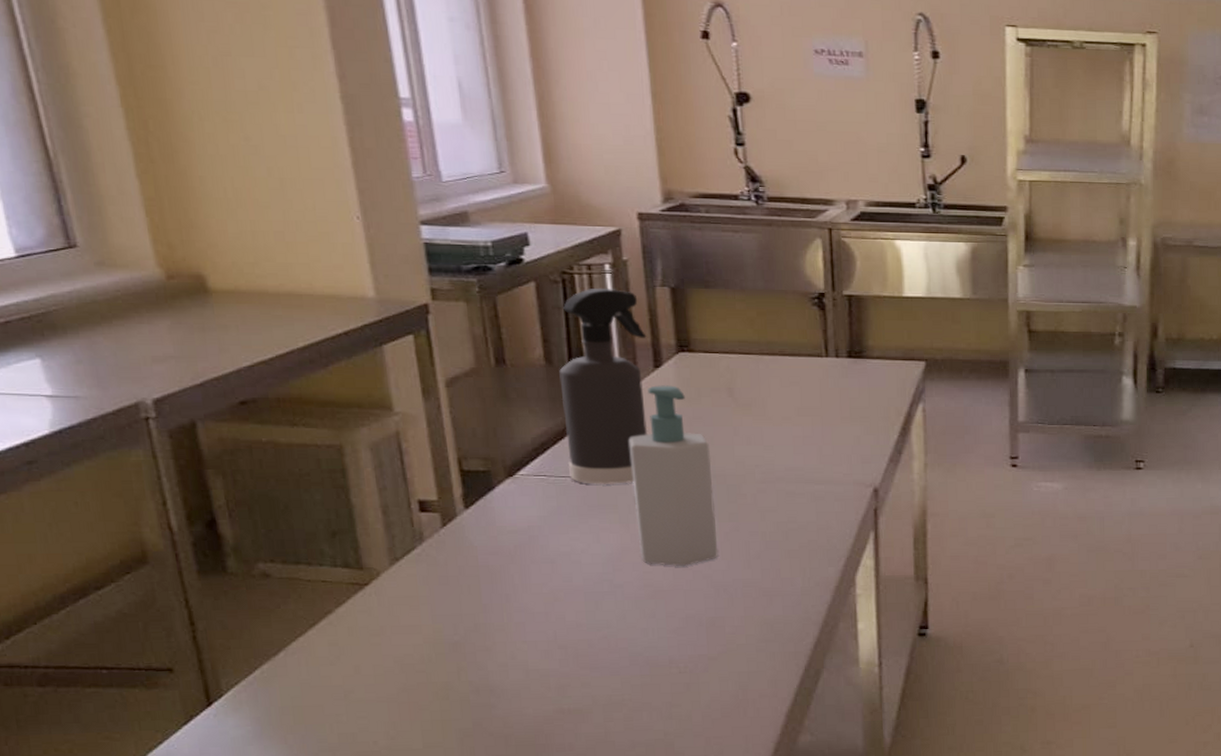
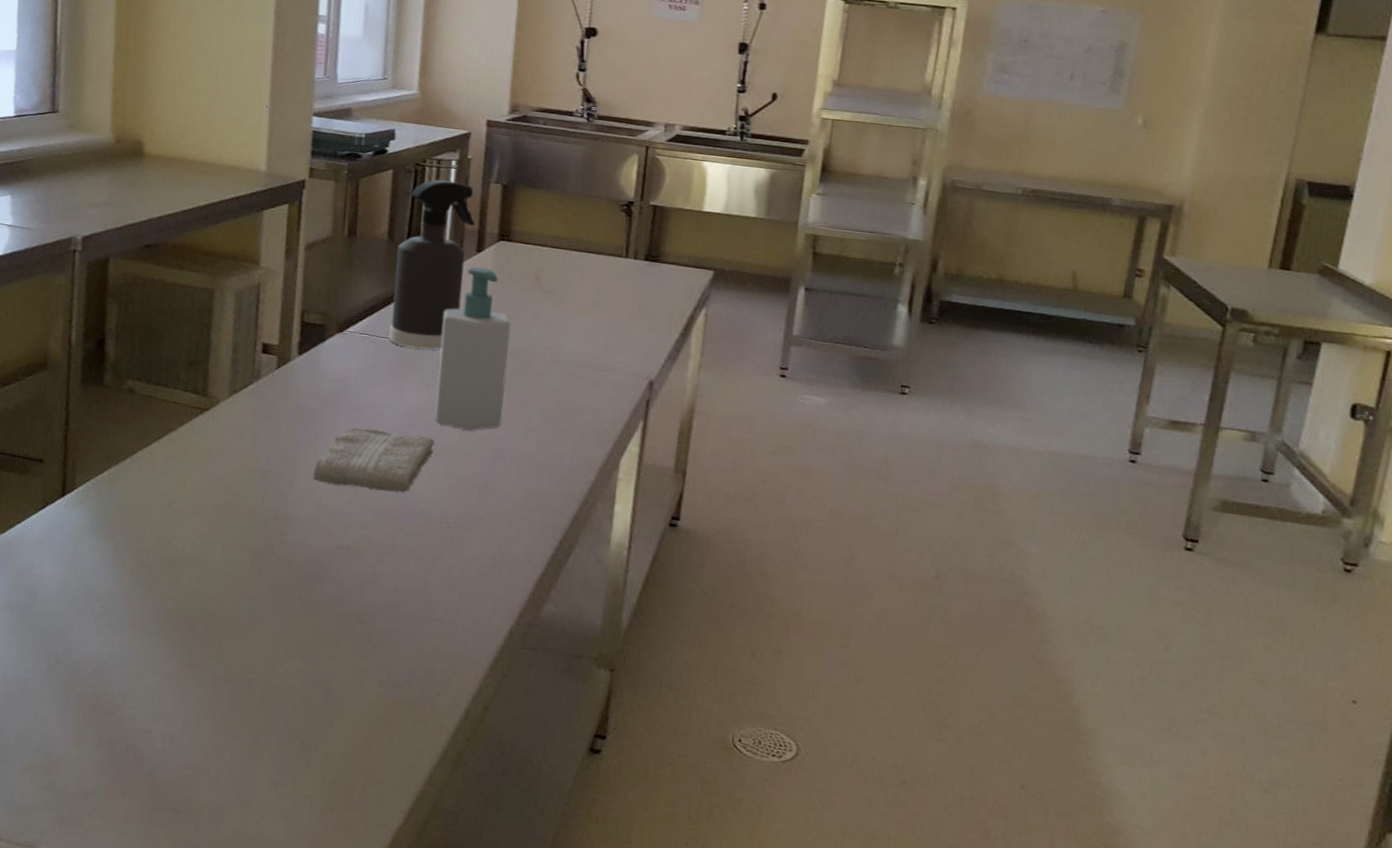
washcloth: none [512,579,647,647] -> present [313,428,435,493]

